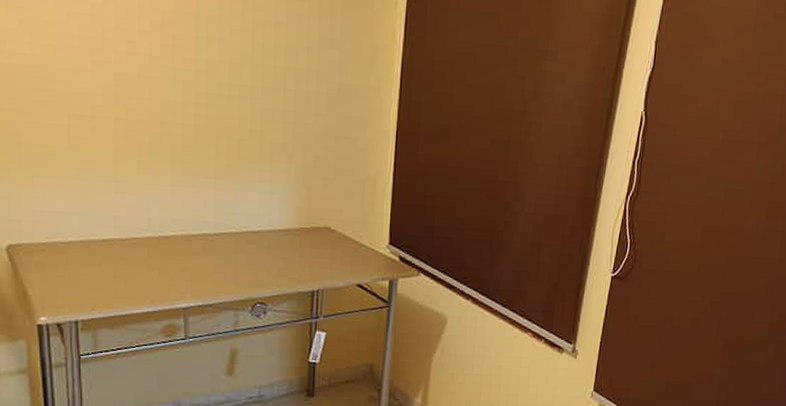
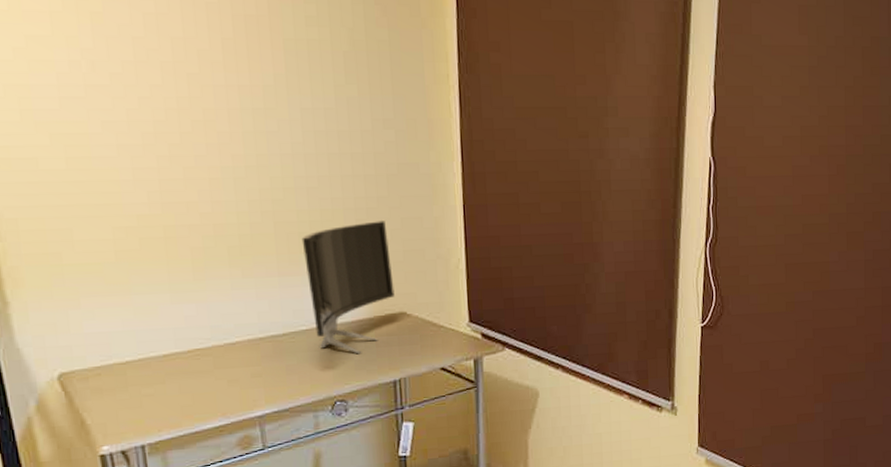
monitor: none [240,136,322,262] -> present [301,221,395,354]

